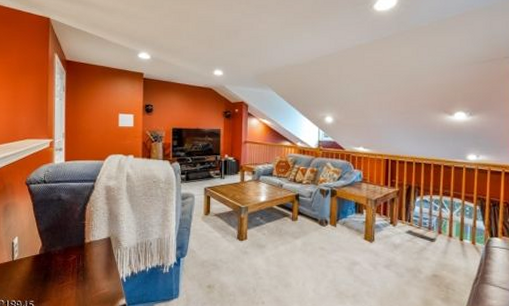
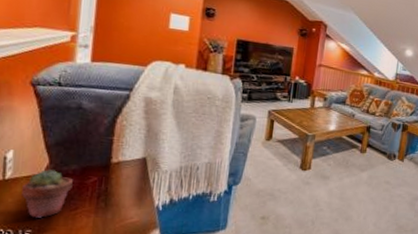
potted succulent: none [25,251,60,291] -> present [22,170,74,218]

